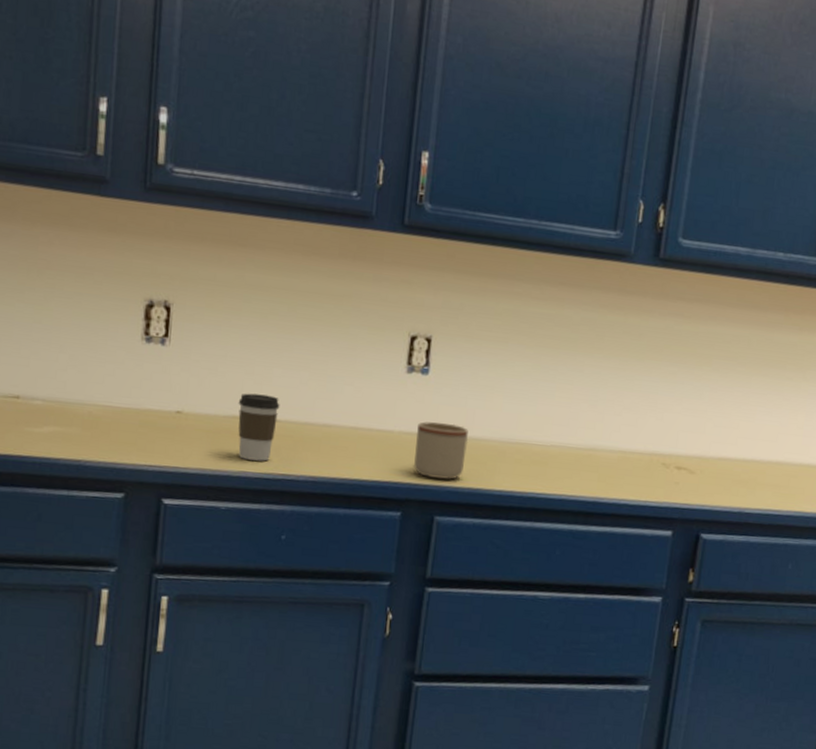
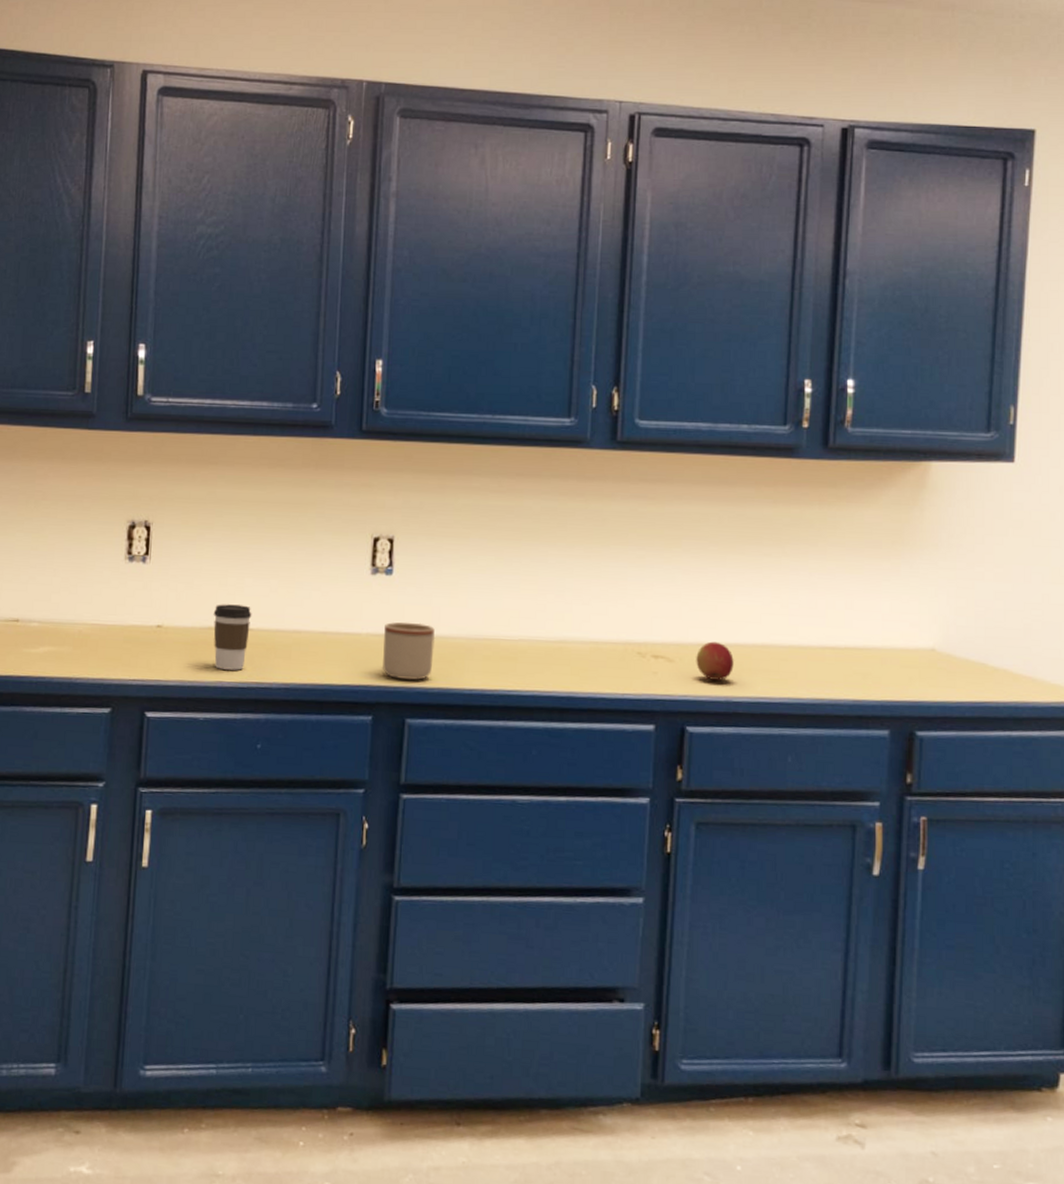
apple: none [715,456,750,493] -> present [696,641,734,681]

